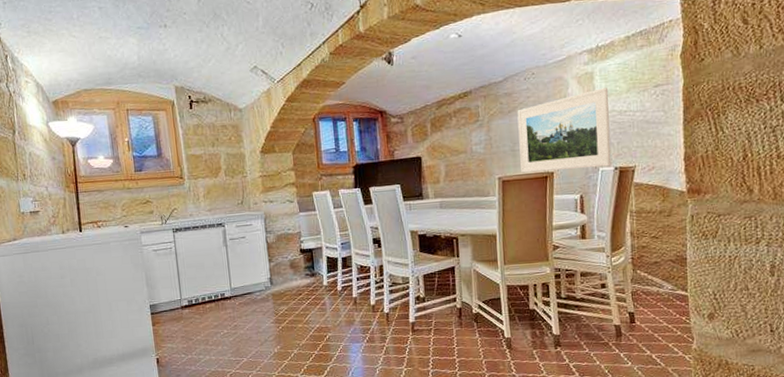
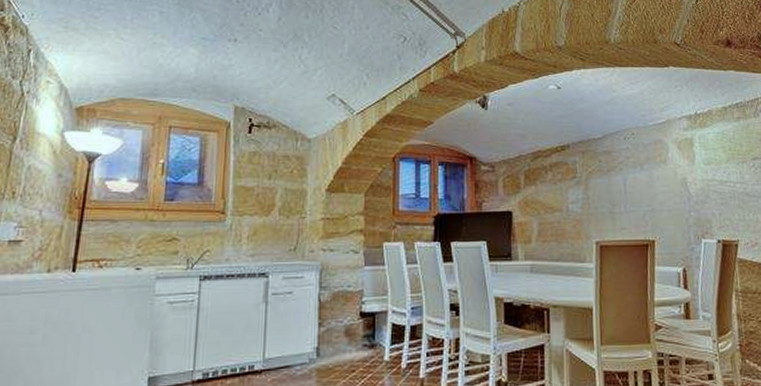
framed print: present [517,87,612,173] -> none [616,155,714,239]

